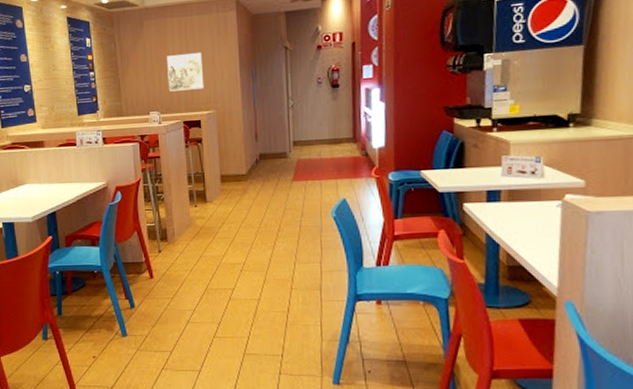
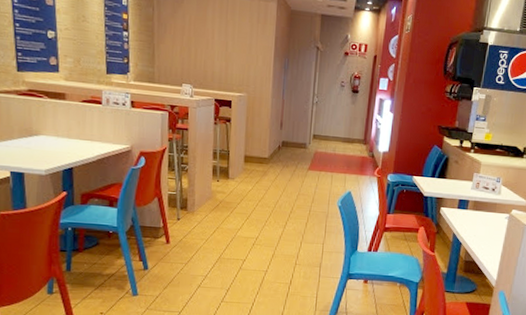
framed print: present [167,51,204,92] -> none [203,32,240,71]

